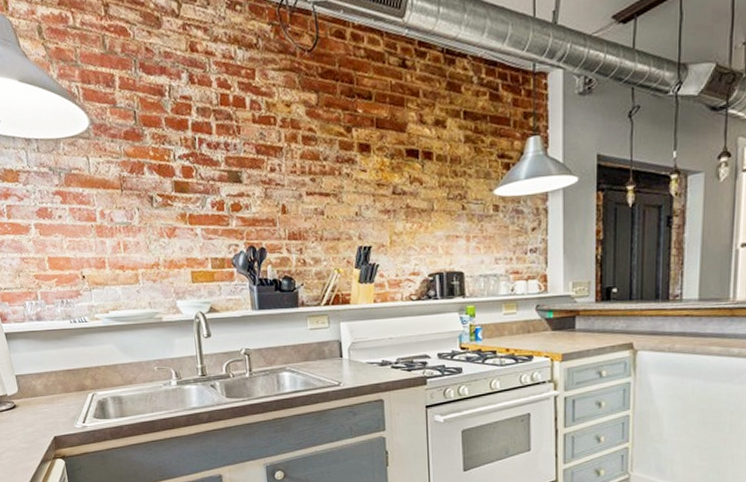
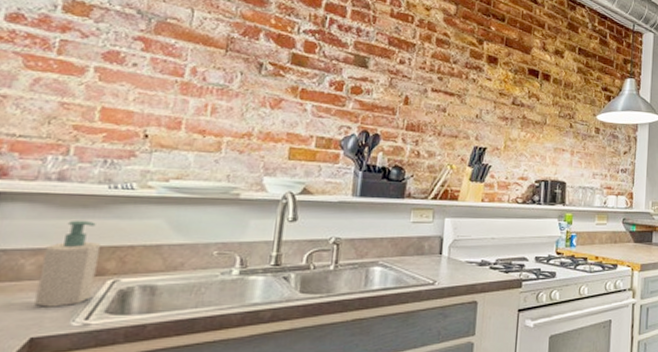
soap bottle: none [45,349,82,415] -> present [34,220,100,307]

